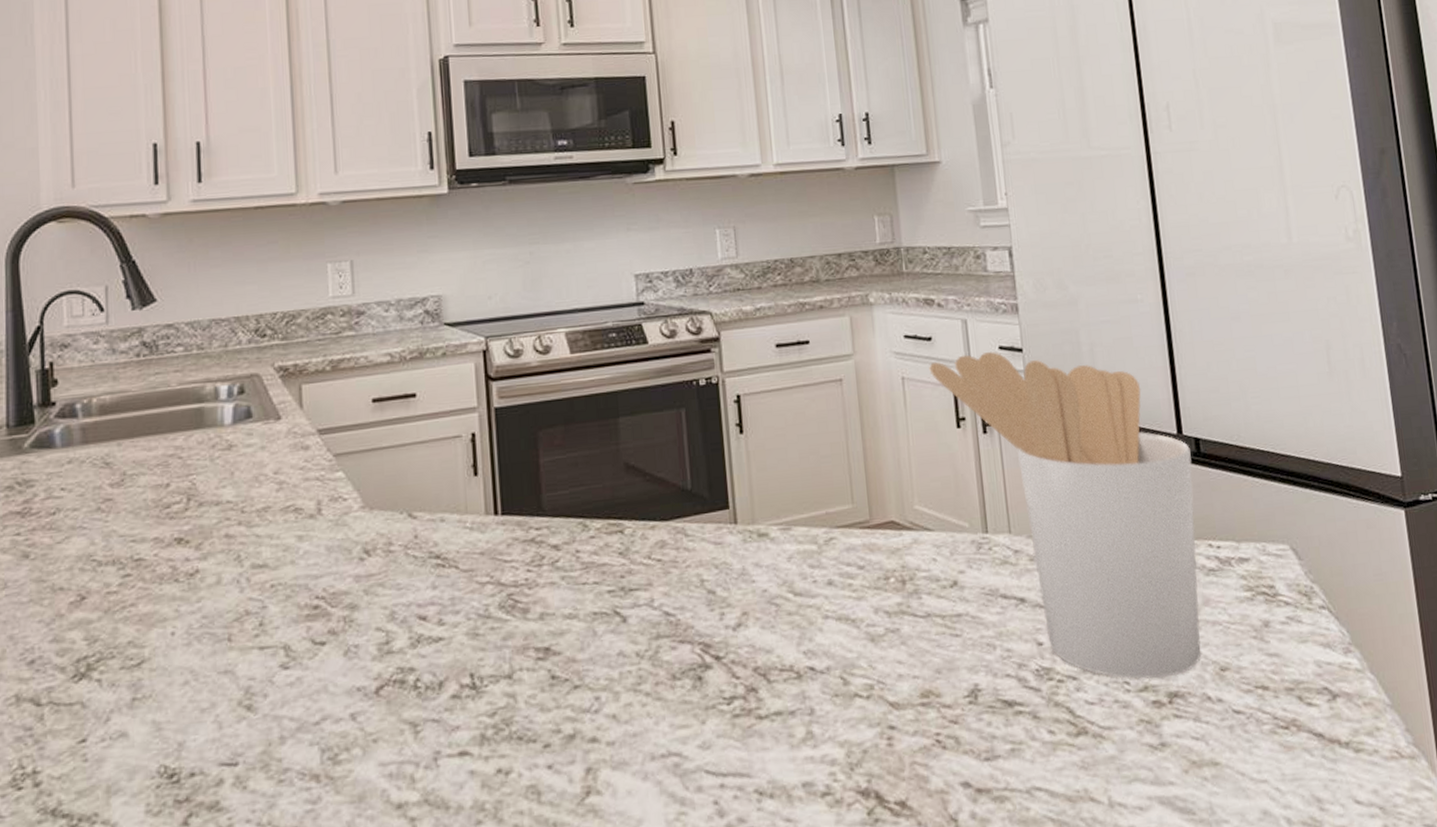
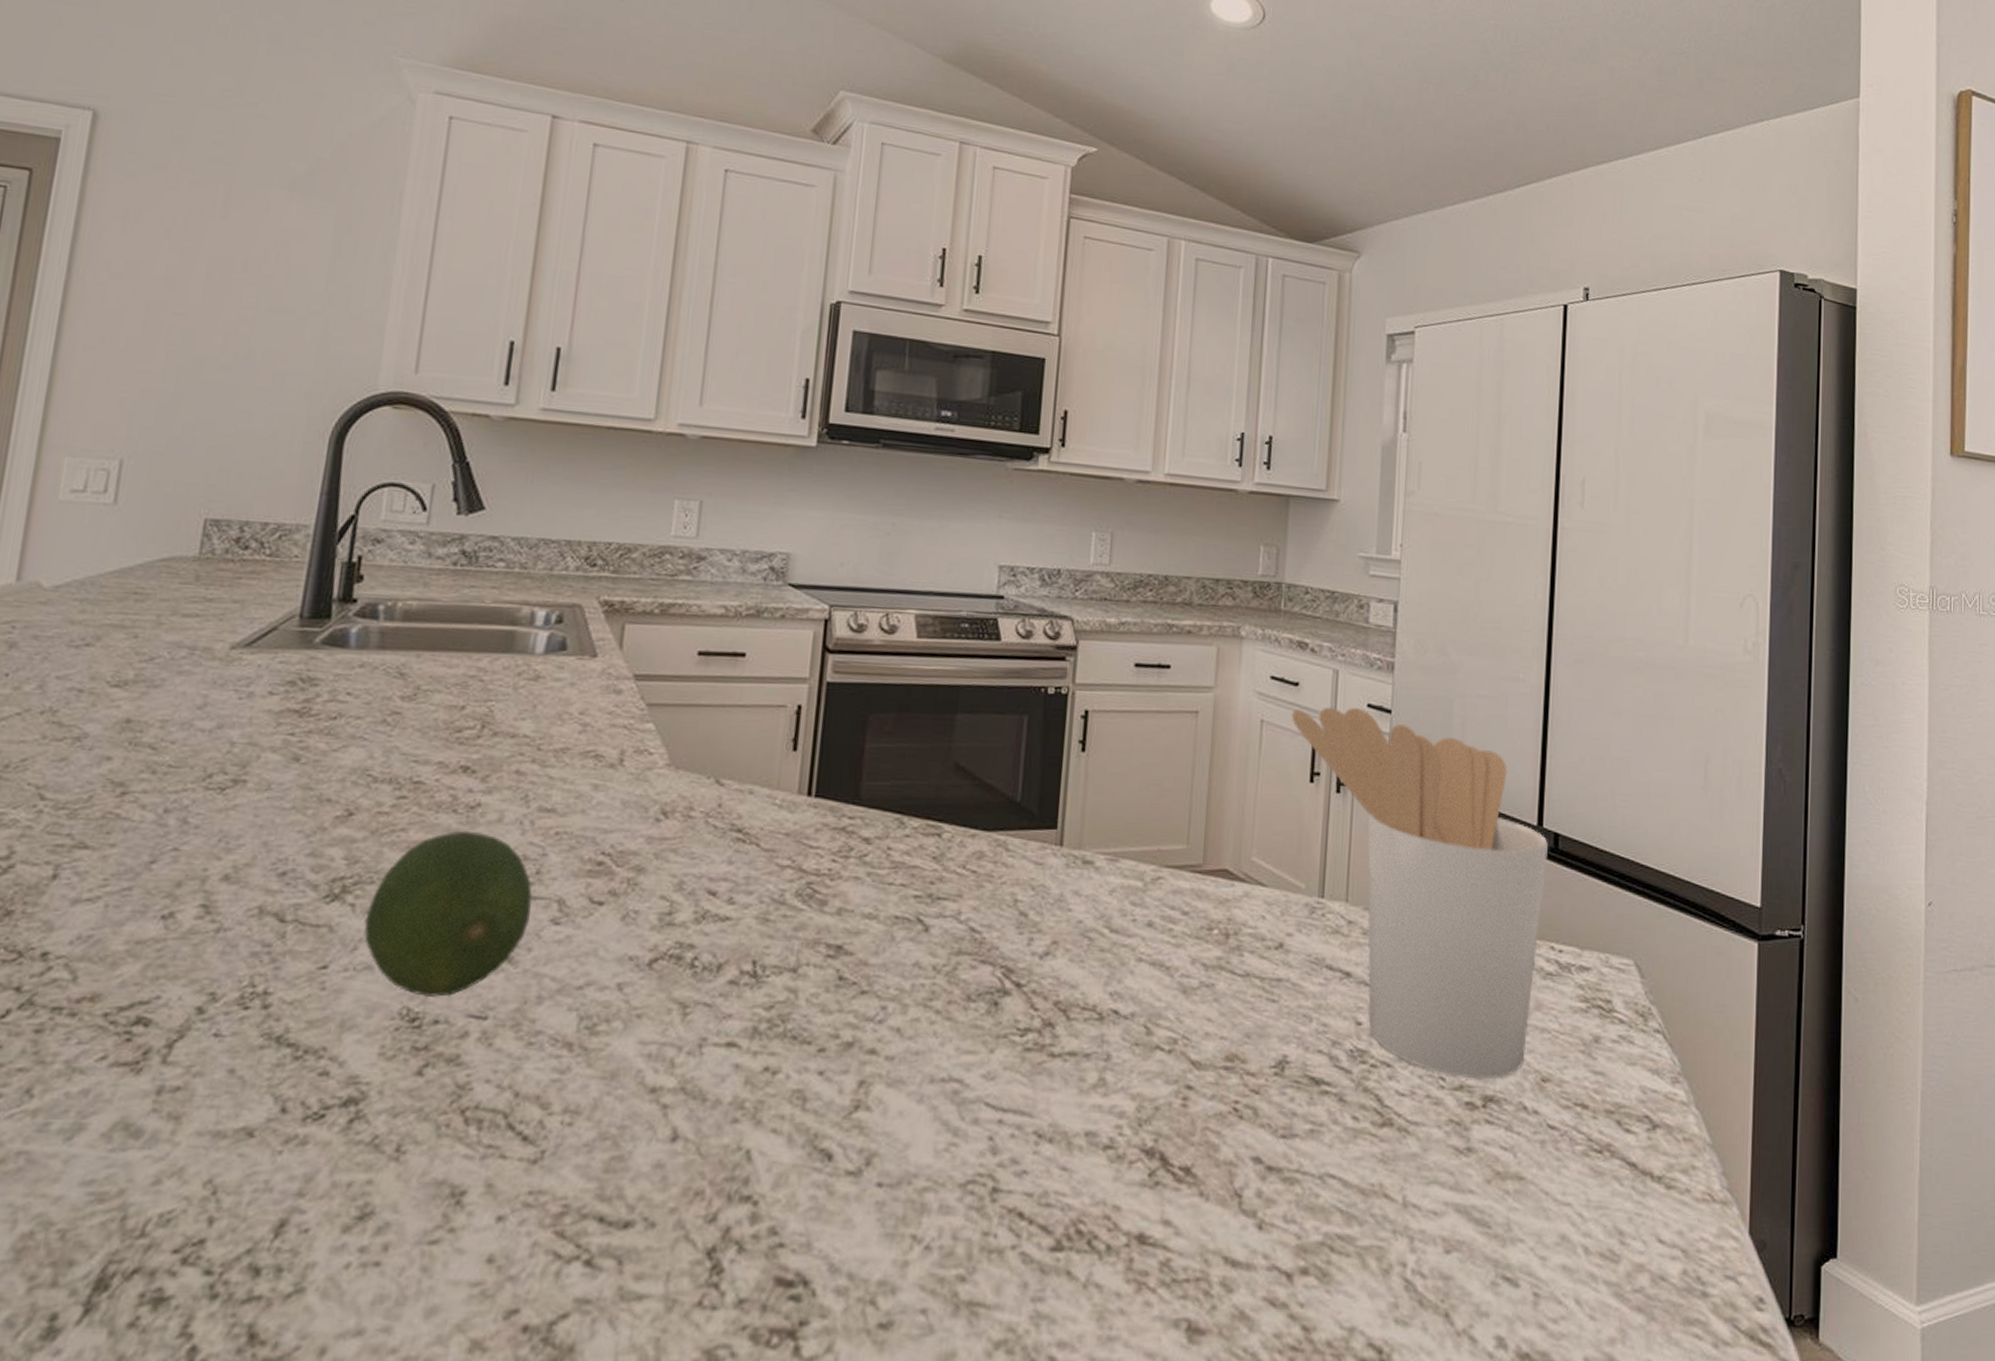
fruit: none [112,596,262,753] -> present [363,830,533,997]

